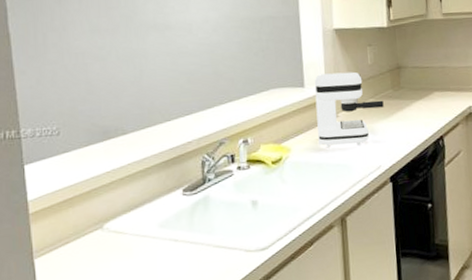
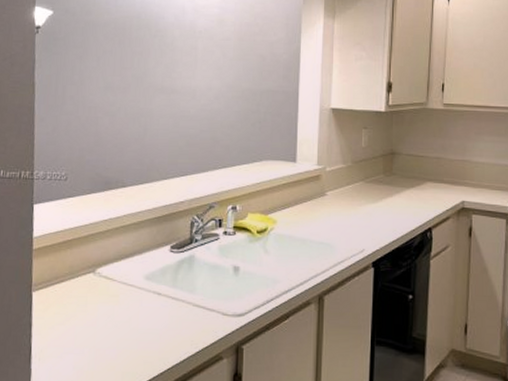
coffee maker: present [314,71,384,147] -> none [303,151,373,226]

